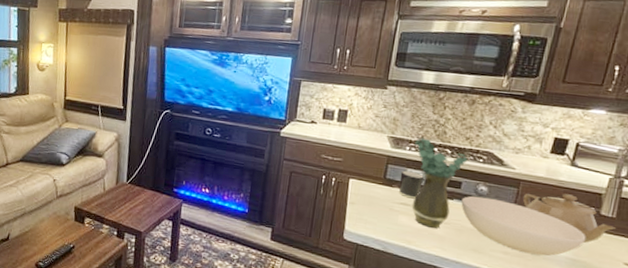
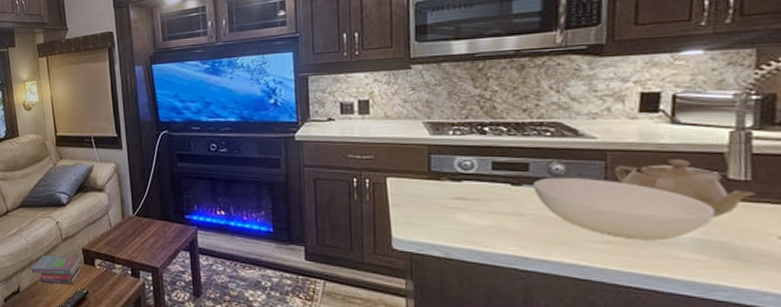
books: none [23,209,72,239] -> present [31,256,81,285]
mug: present [399,170,426,199] -> none [448,159,482,191]
vase: present [411,134,469,229] -> none [458,115,531,223]

